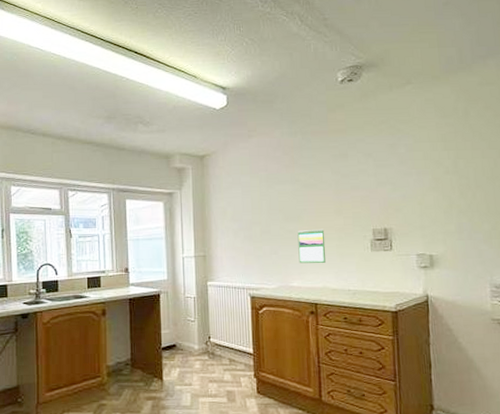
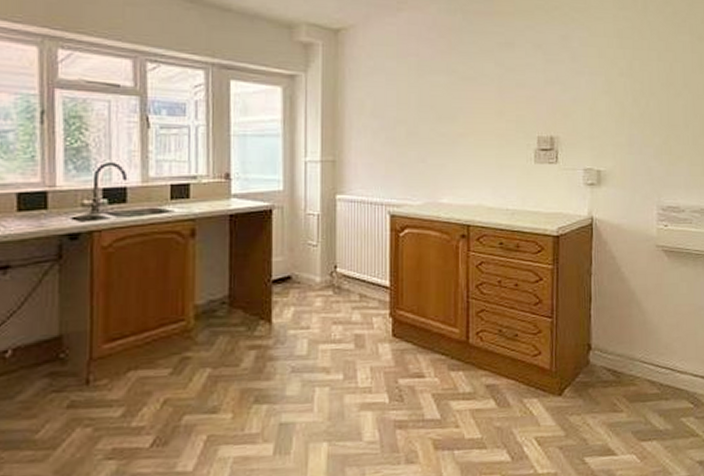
calendar: present [297,228,326,263] -> none [451,133,483,175]

